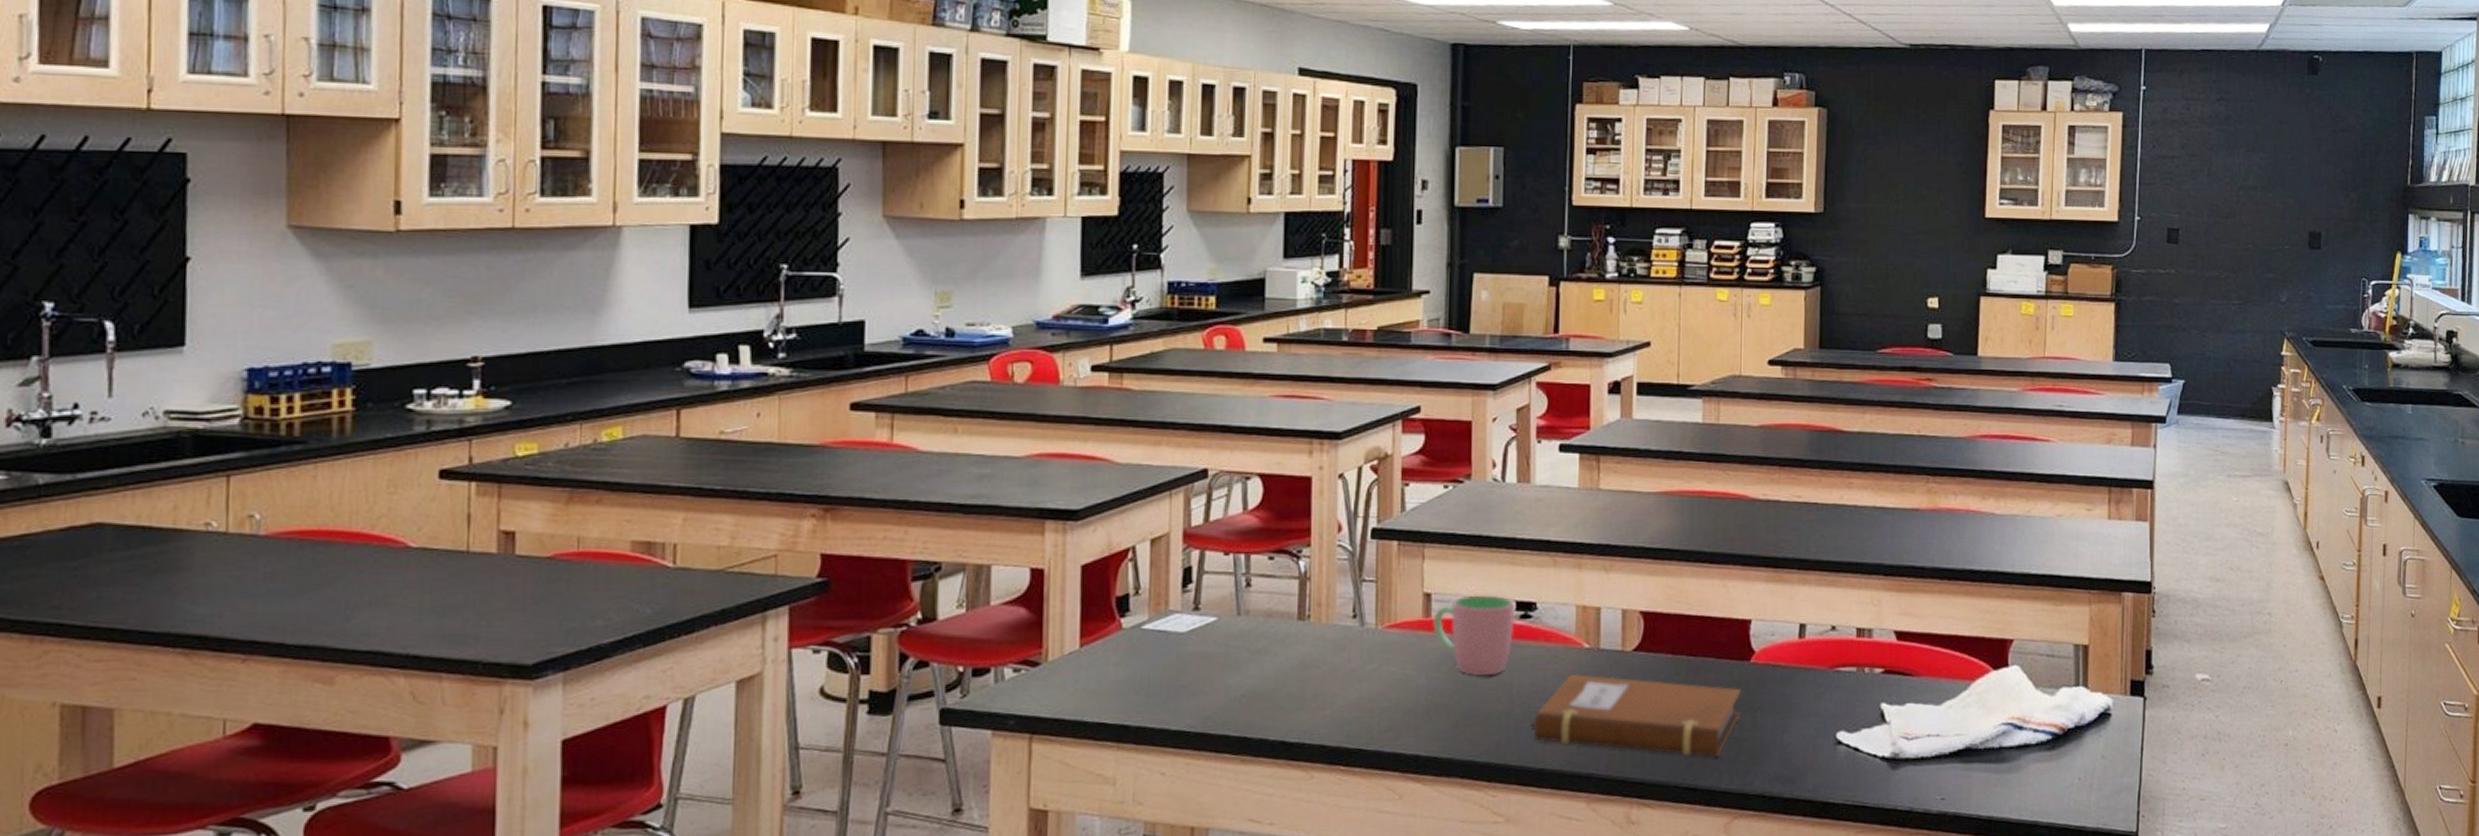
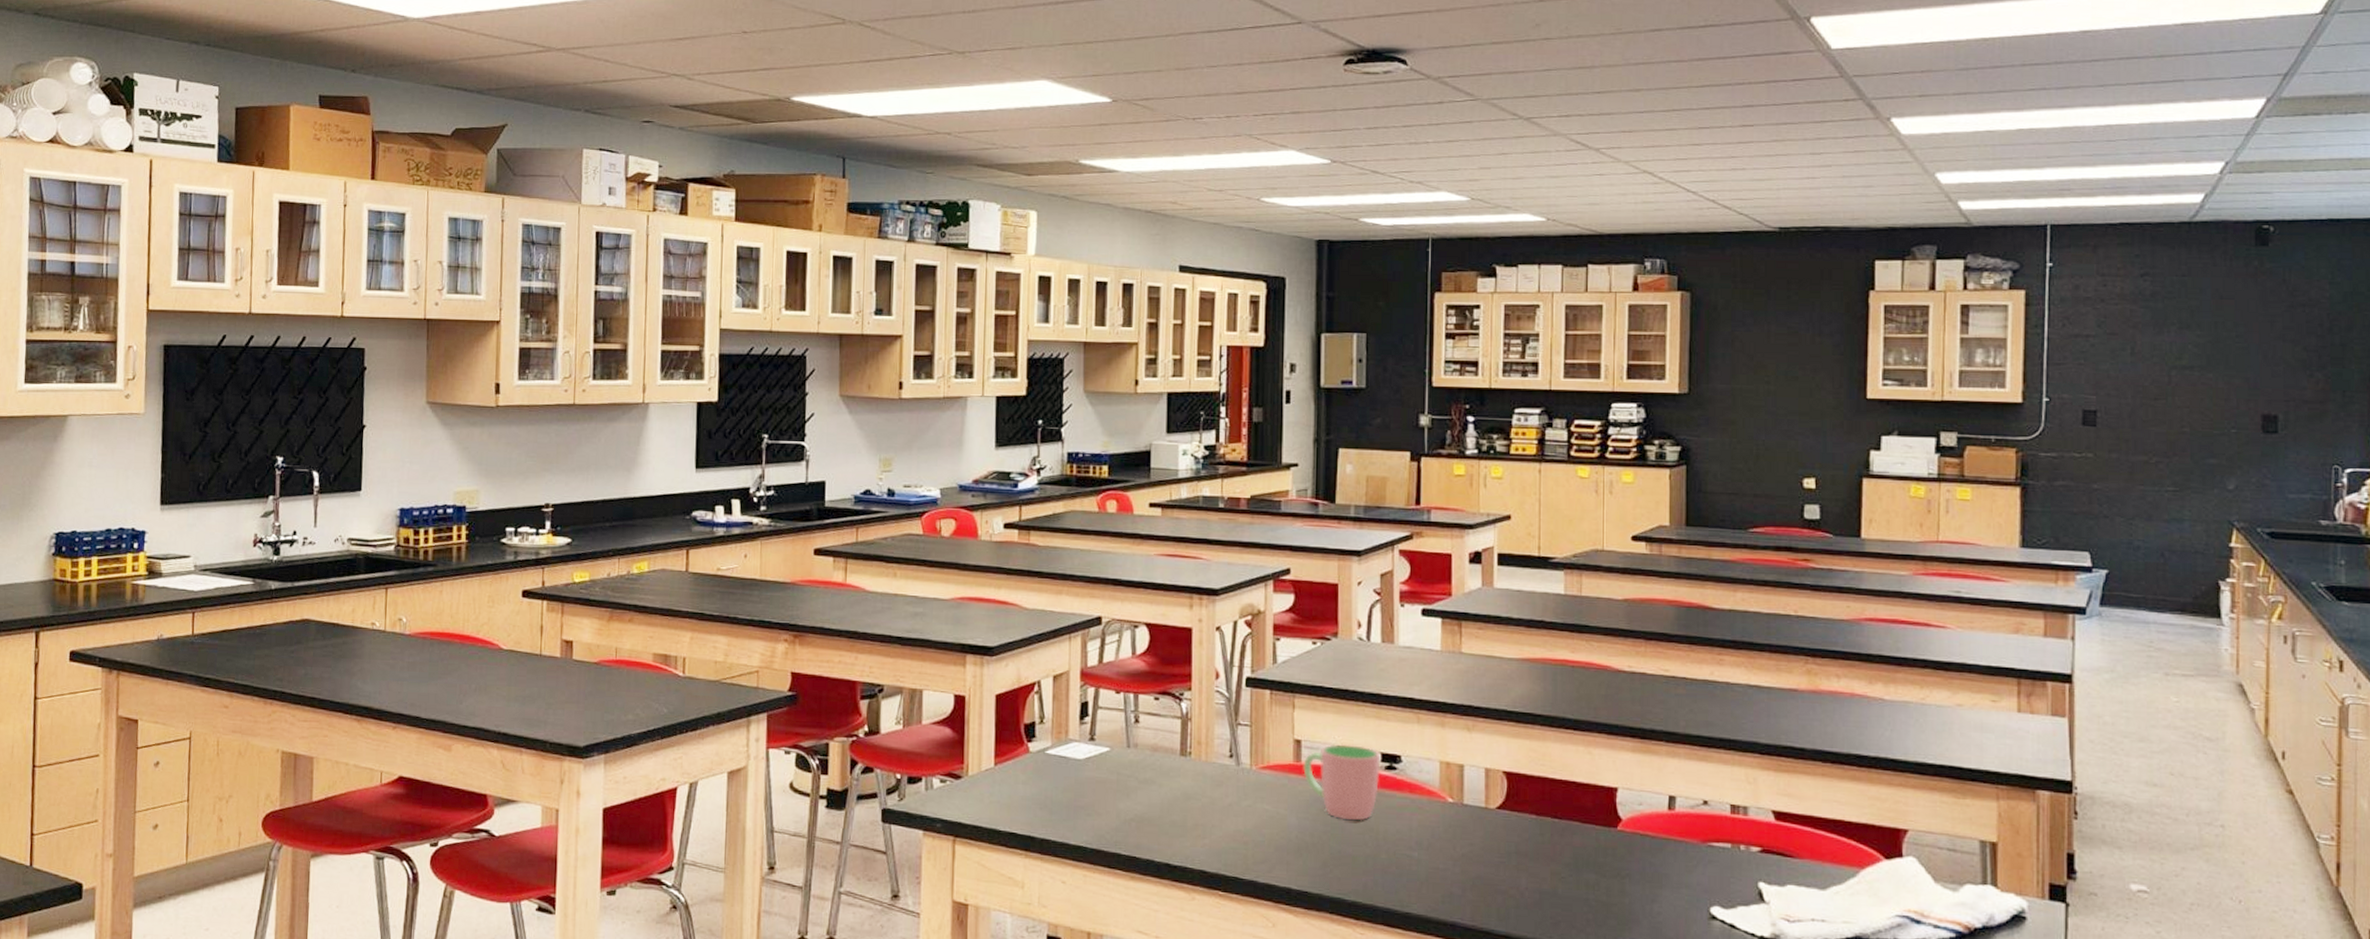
notebook: present [1530,673,1742,758] -> none [1395,825,1609,920]

